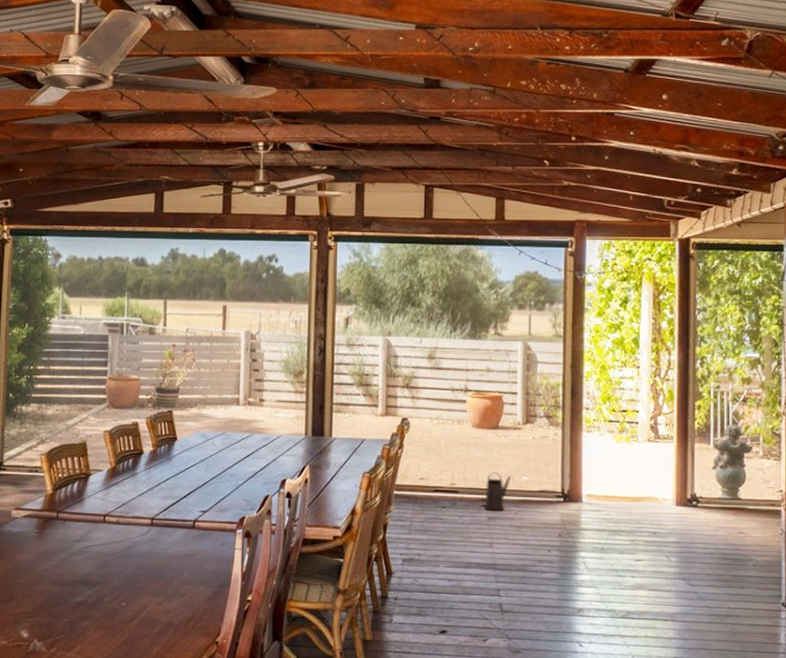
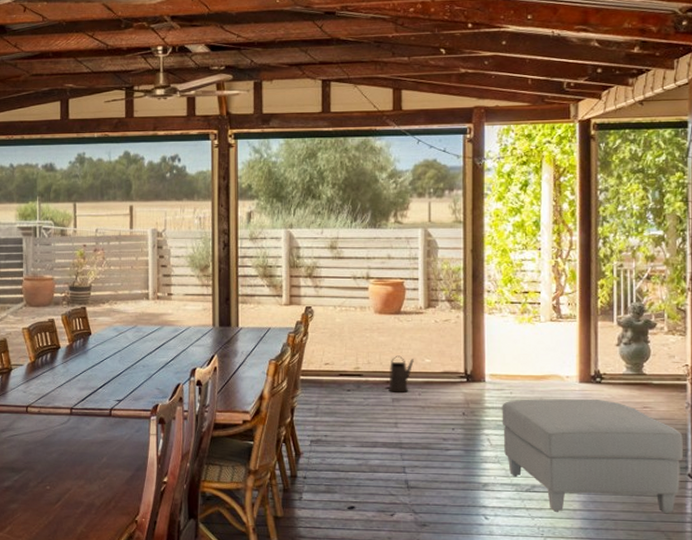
ottoman: none [598,521,777,644] -> present [502,399,683,514]

